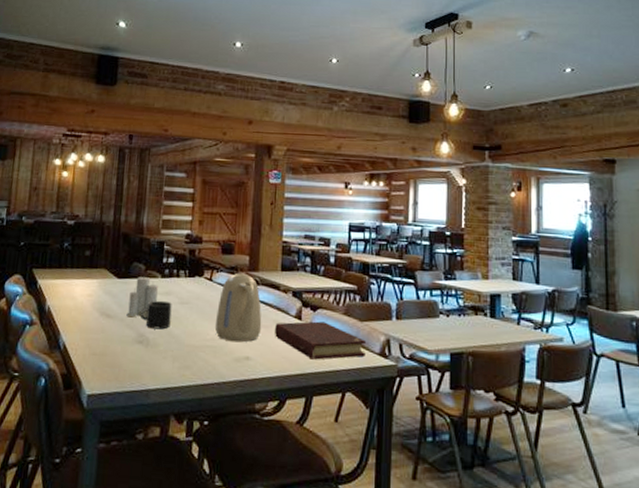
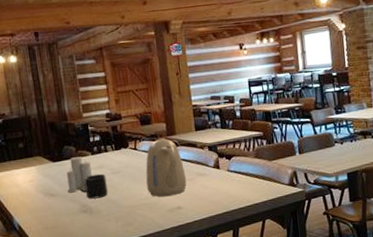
book: present [275,321,366,360] -> none [198,166,278,199]

